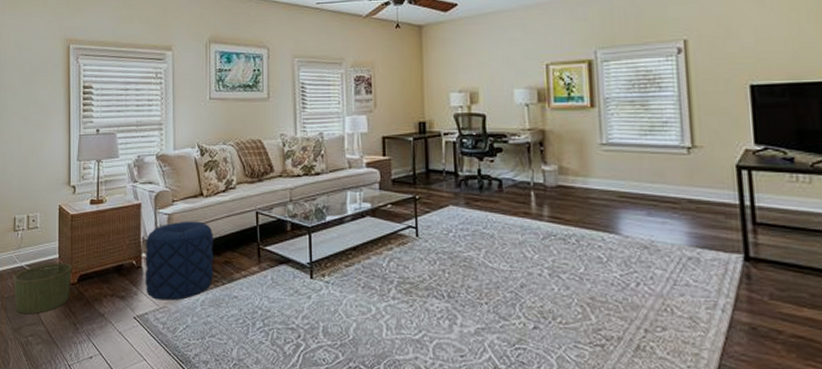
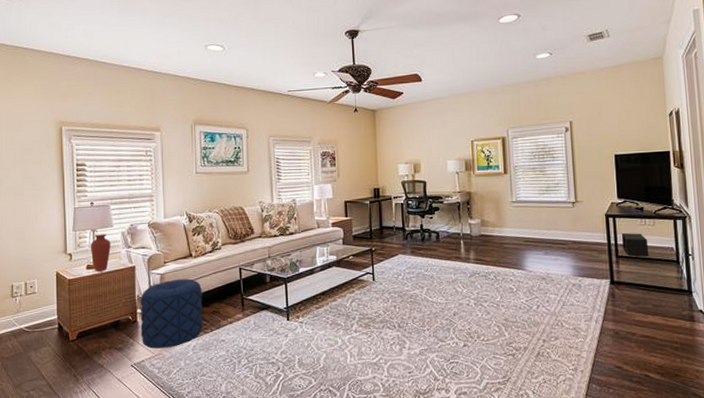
basket: present [12,262,73,315] -> none [12,322,72,372]
vase: none [94,165,116,208] -> present [90,234,111,272]
speaker: none [760,192,804,226] -> present [621,233,649,257]

